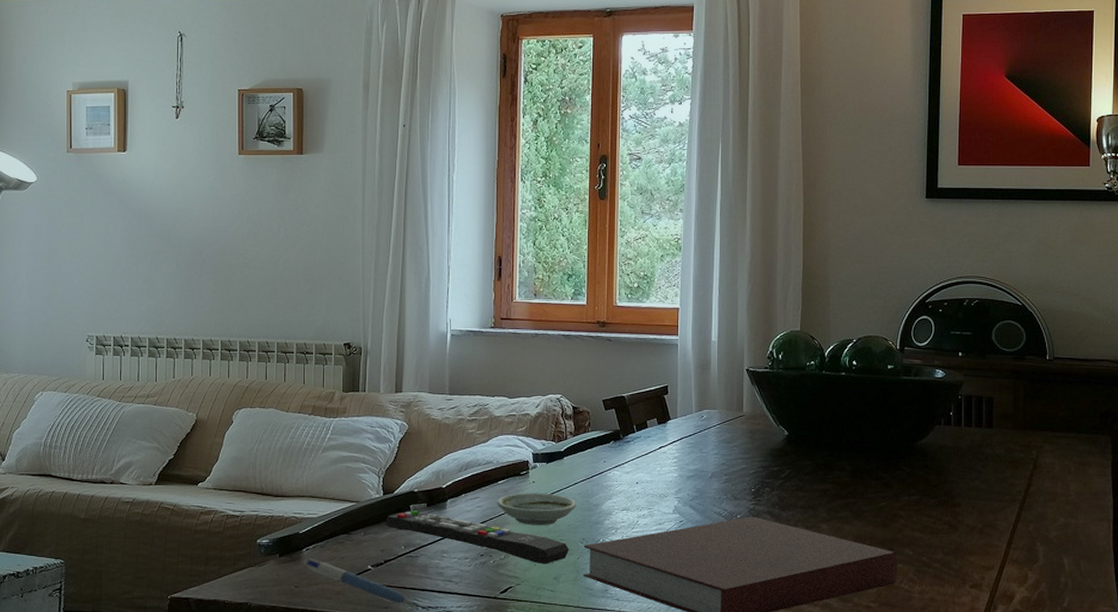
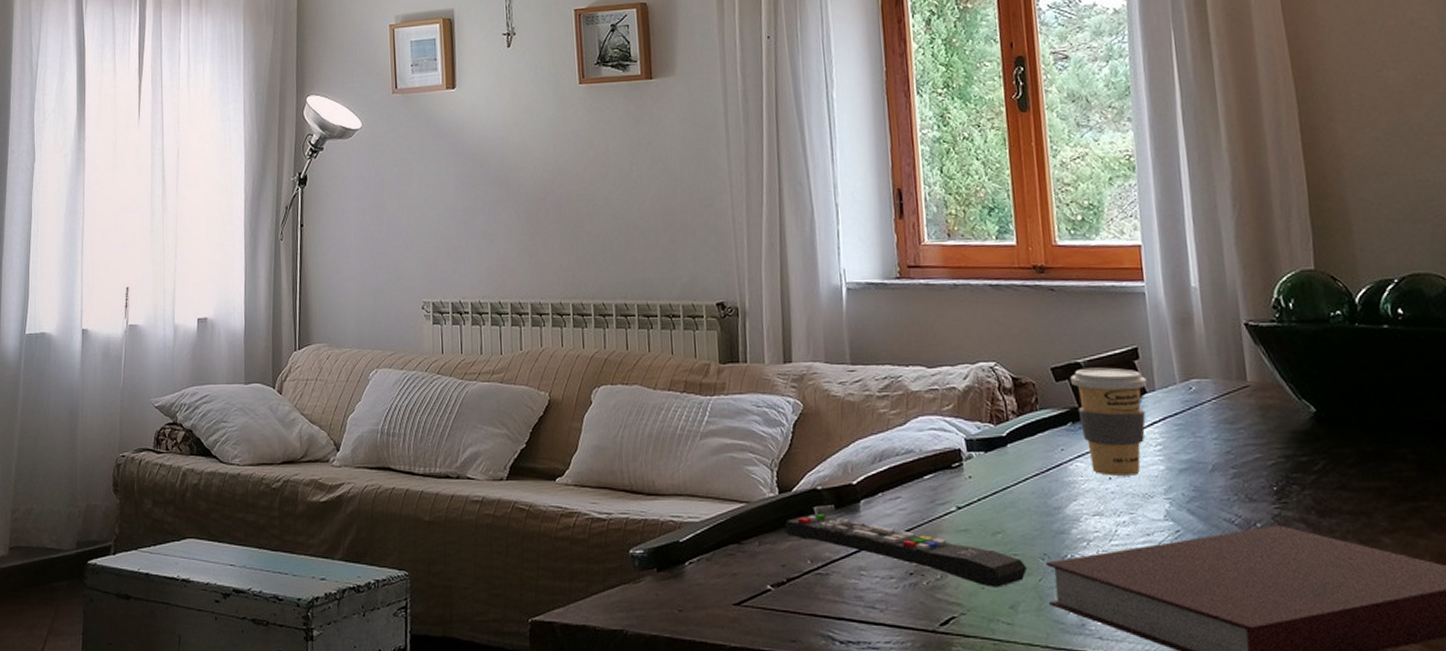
pen: present [303,558,407,604] -> none [686,574,820,636]
saucer: present [497,493,576,526] -> none [924,491,1030,536]
coffee cup: none [616,400,672,481] -> present [1070,367,1148,476]

